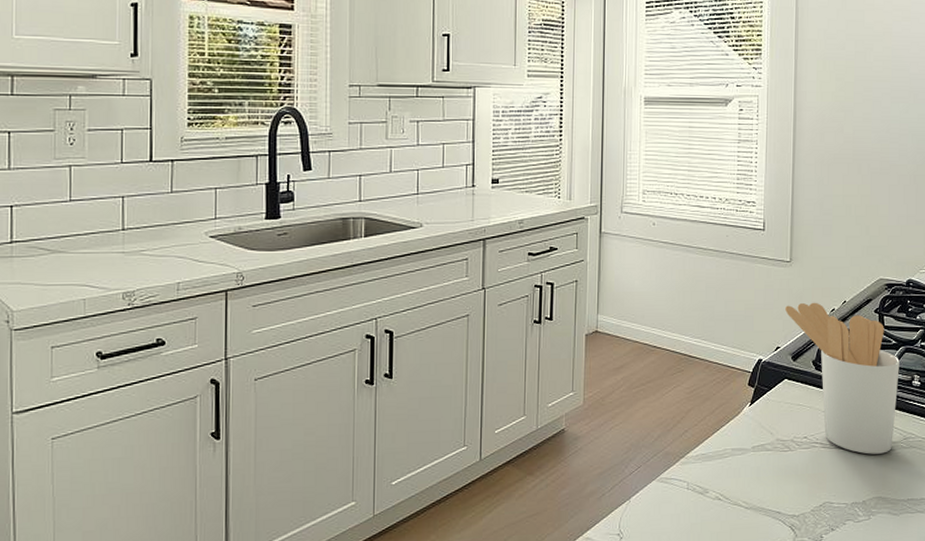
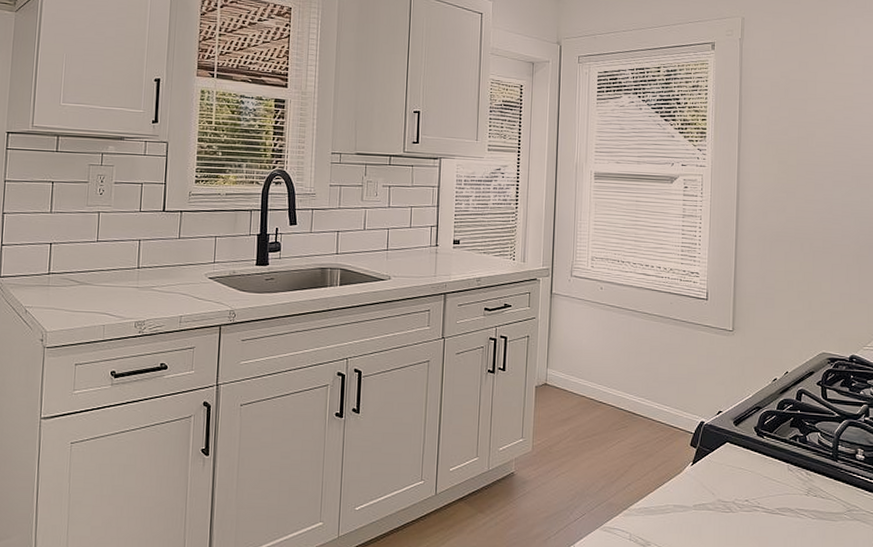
utensil holder: present [785,302,900,455] -> none [727,371,843,523]

